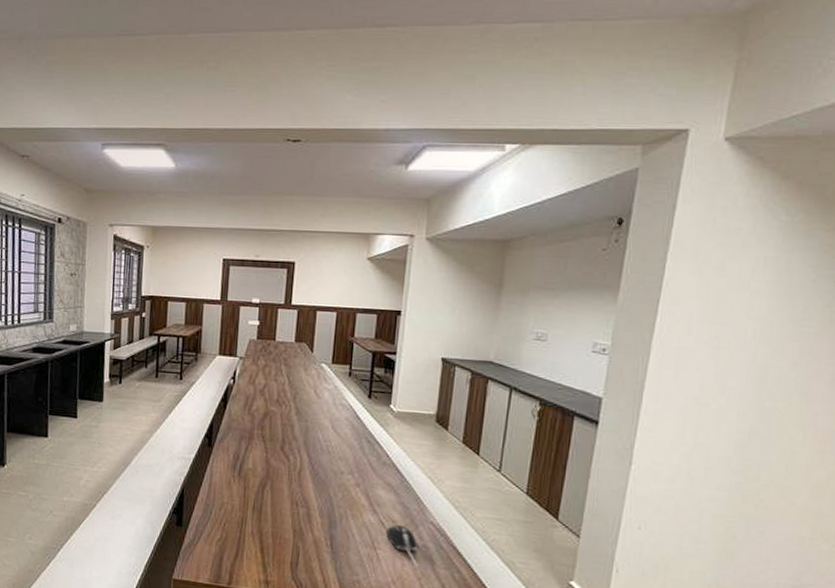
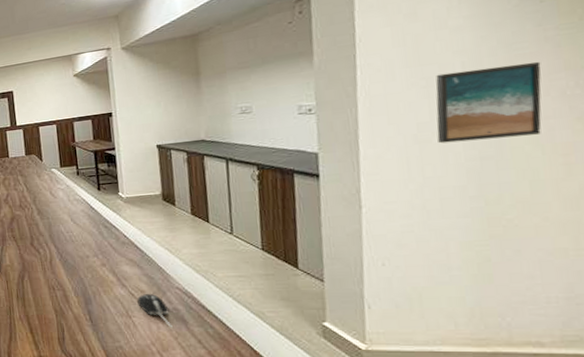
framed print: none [716,337,822,417] -> present [435,61,542,144]

